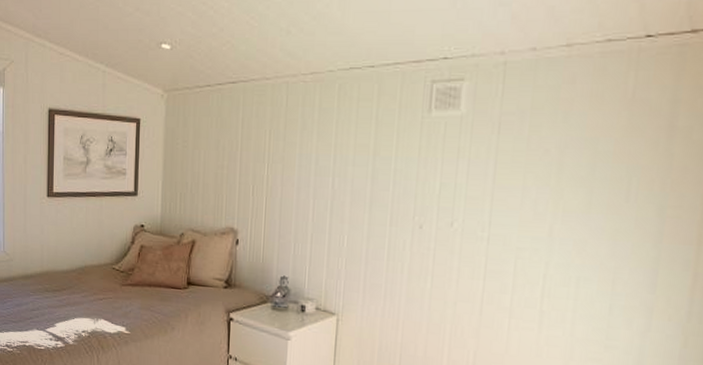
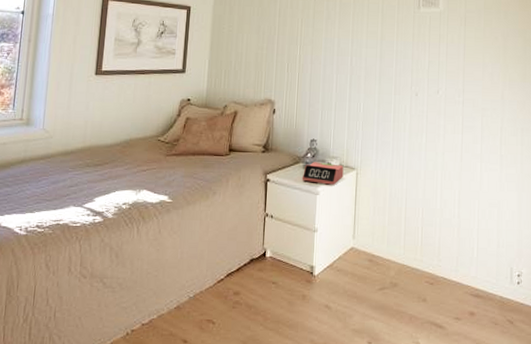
alarm clock: none [270,302,321,331] -> present [302,162,344,185]

